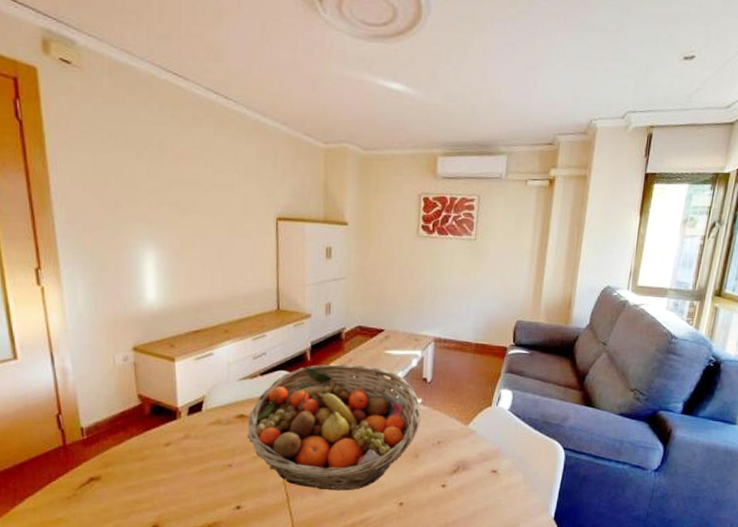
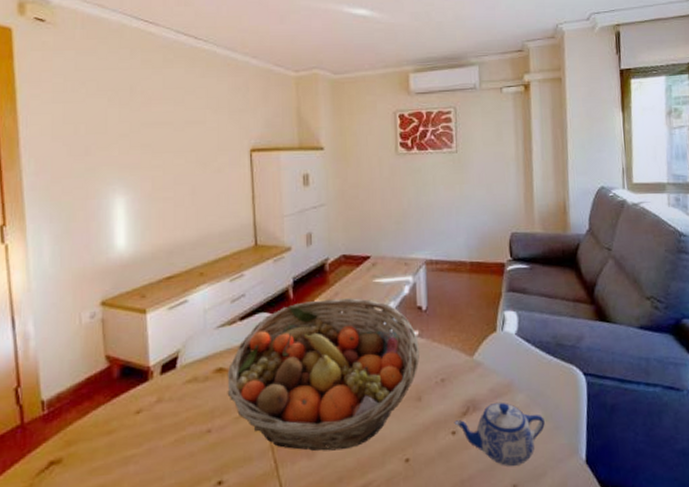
teapot: none [445,465,524,517] -> present [454,402,545,467]

